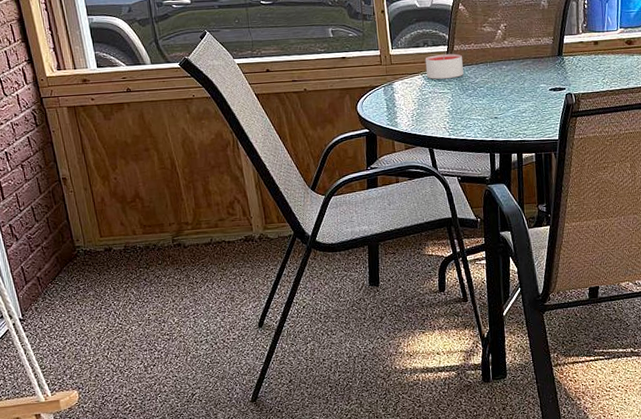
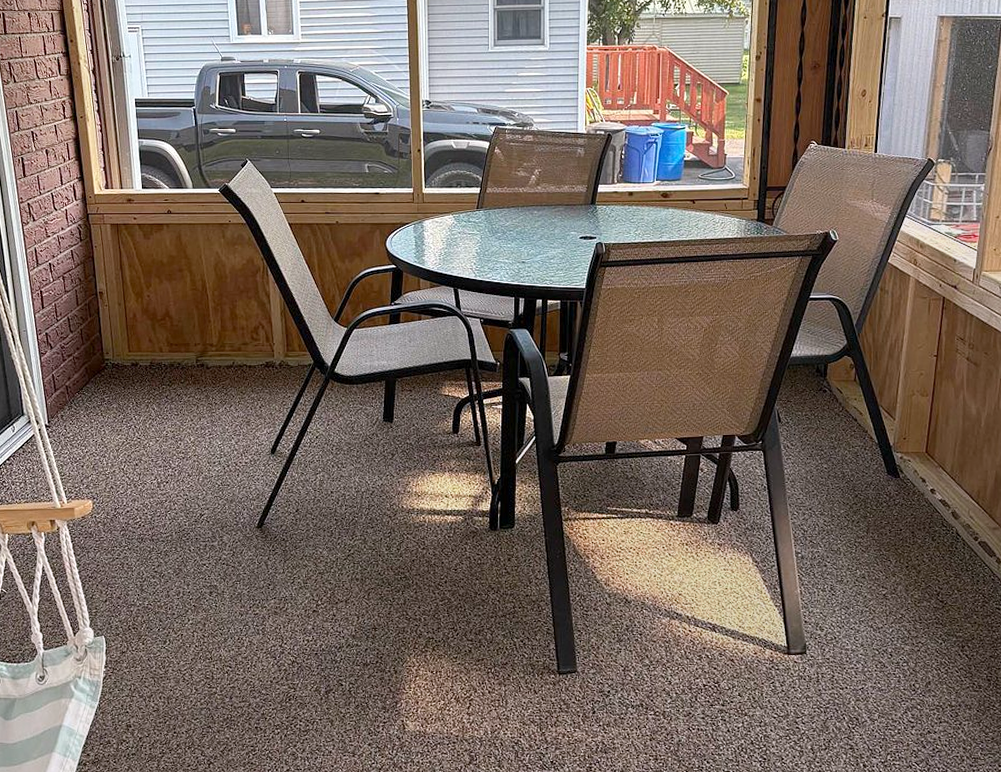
candle: present [425,53,463,79] -> none [457,196,494,220]

